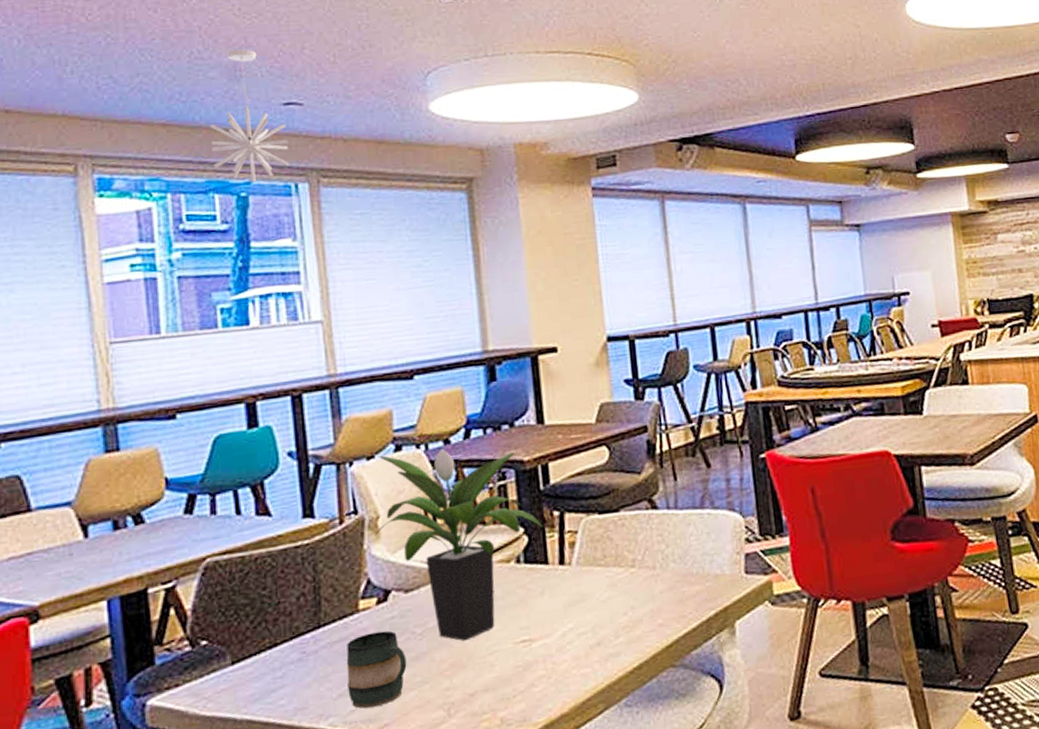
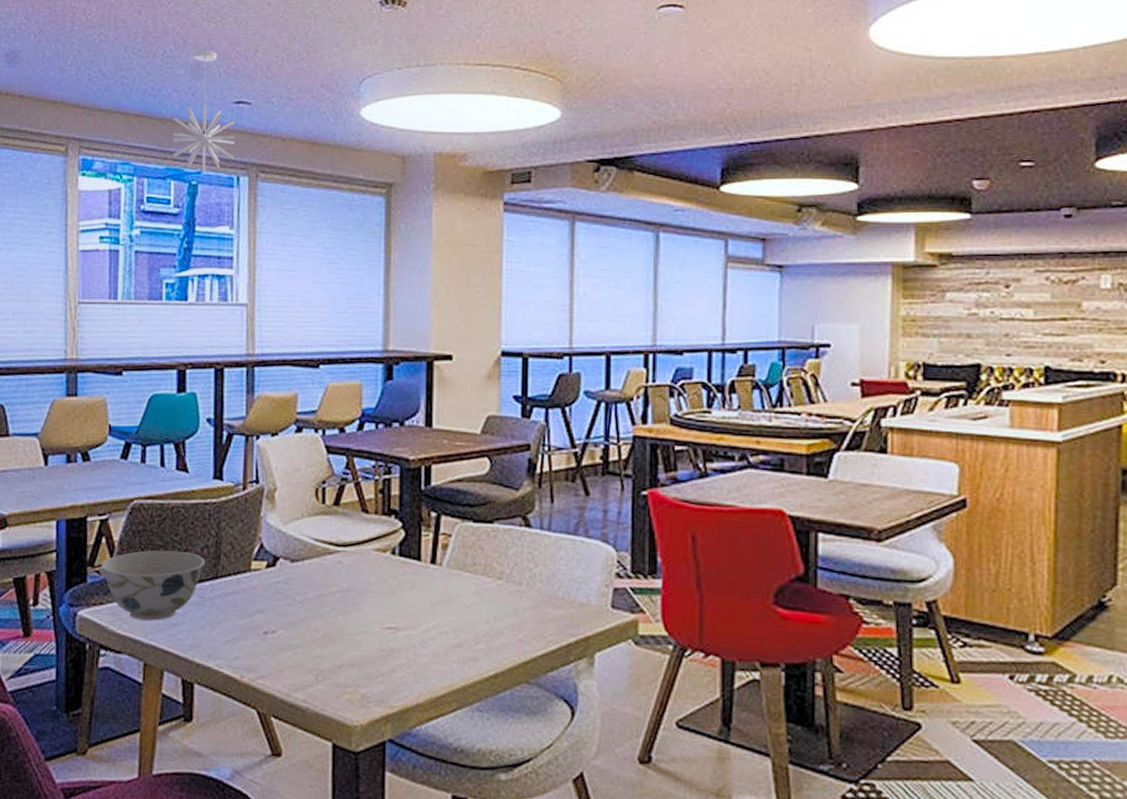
bowl: none [172,605,303,695] -> present [101,550,205,621]
mug: present [346,630,407,709] -> none [234,592,286,658]
potted plant: present [374,448,543,641] -> none [270,434,420,616]

